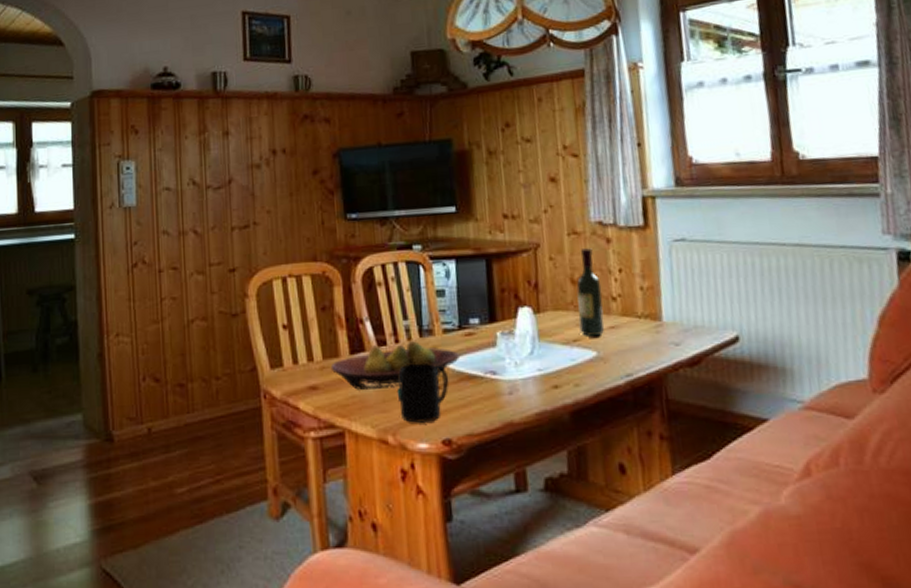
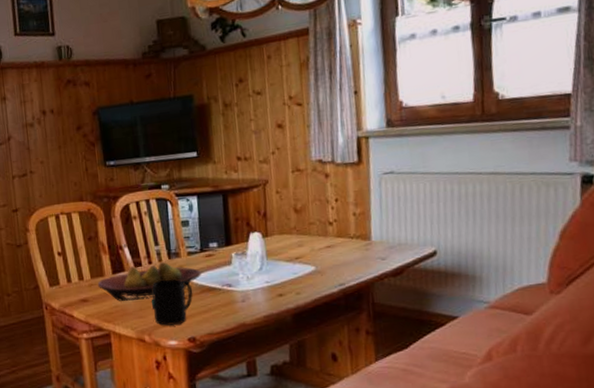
wine bottle: present [576,248,605,336] -> none [298,182,322,255]

